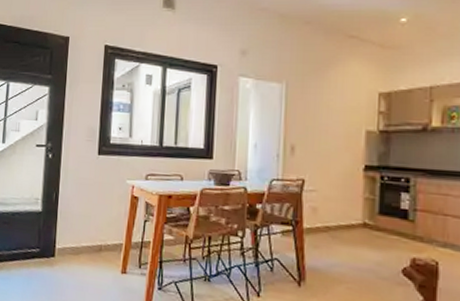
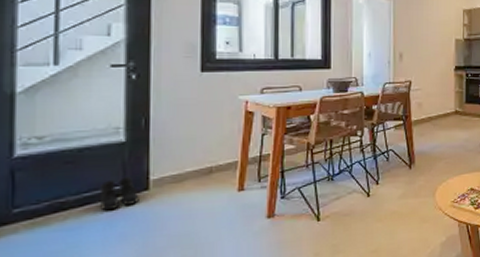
boots: none [22,242,48,269] -> present [99,177,139,211]

